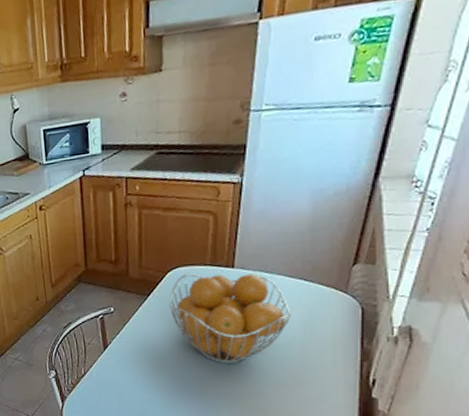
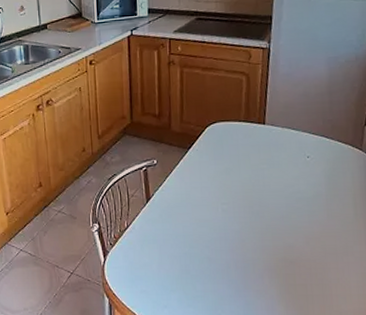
fruit basket: present [168,273,292,363] -> none [207,128,317,216]

